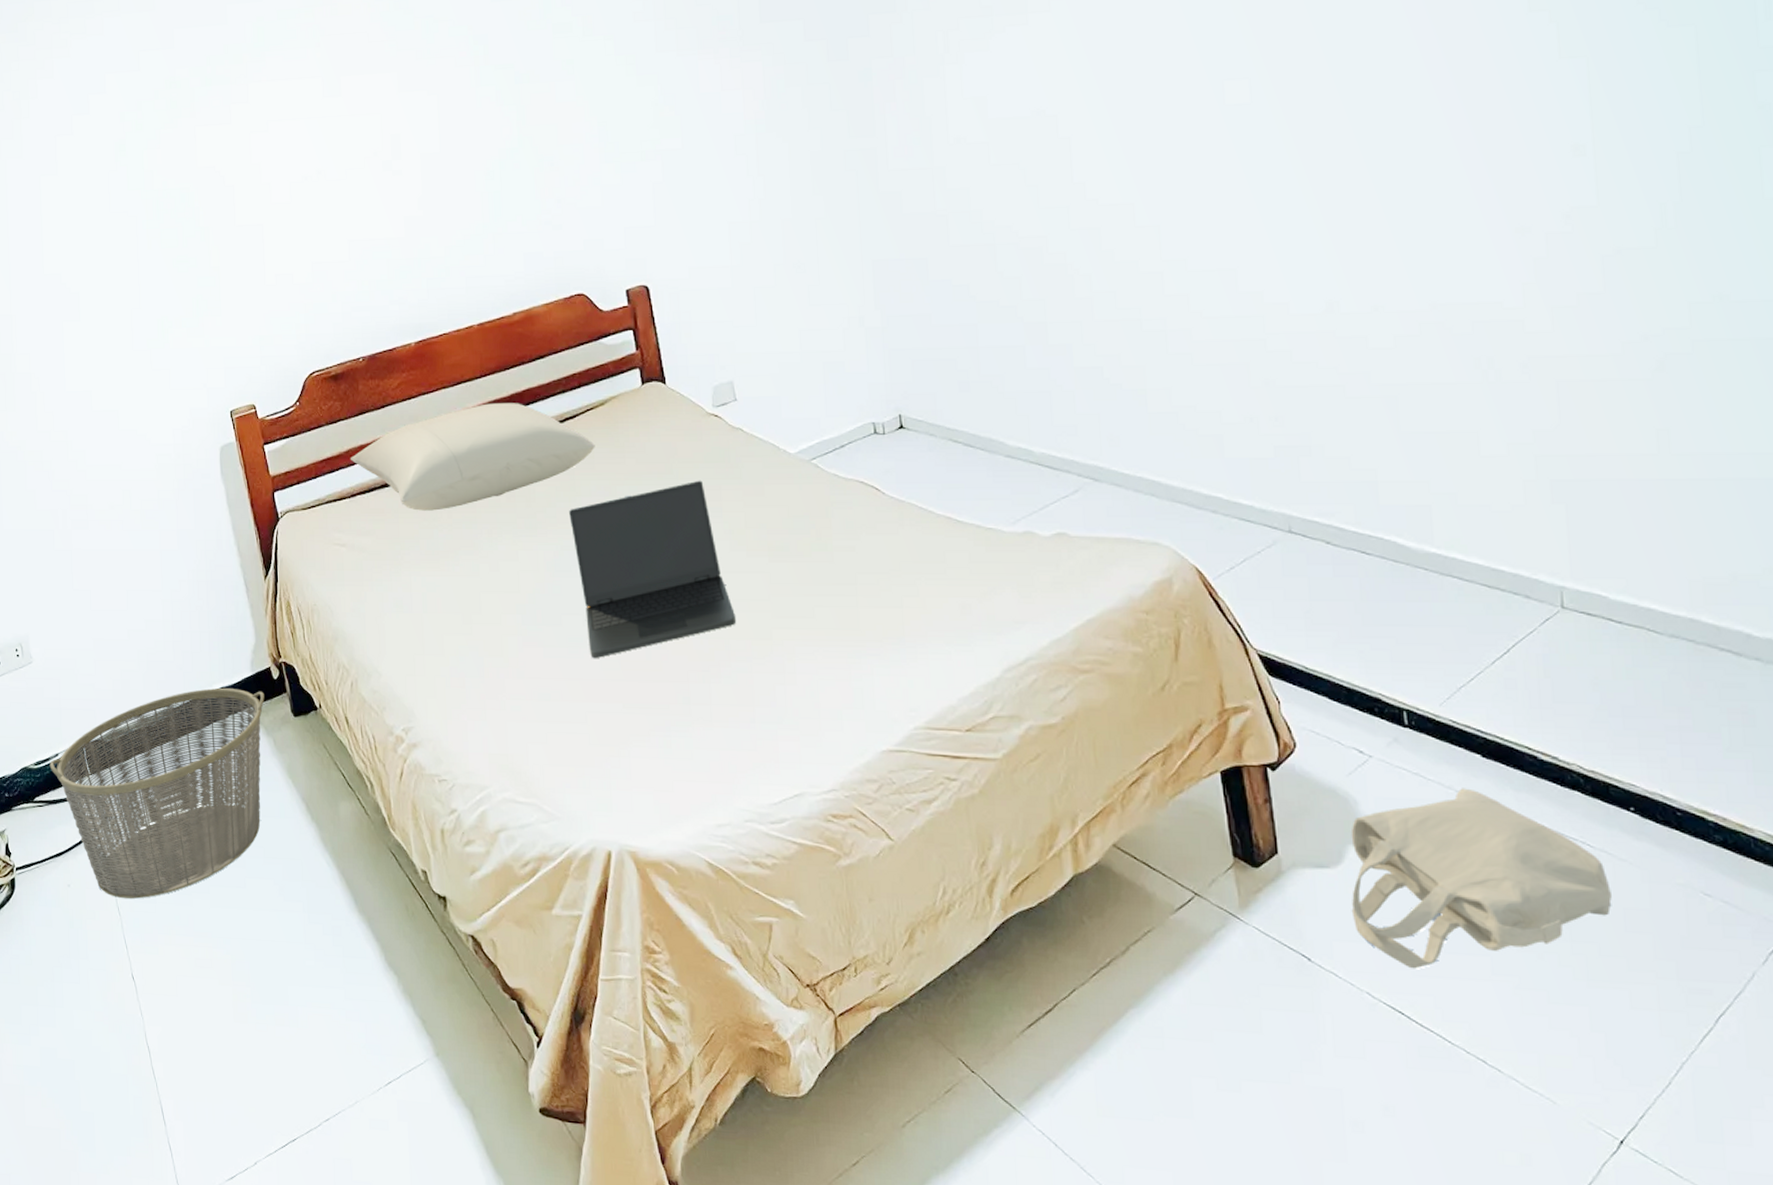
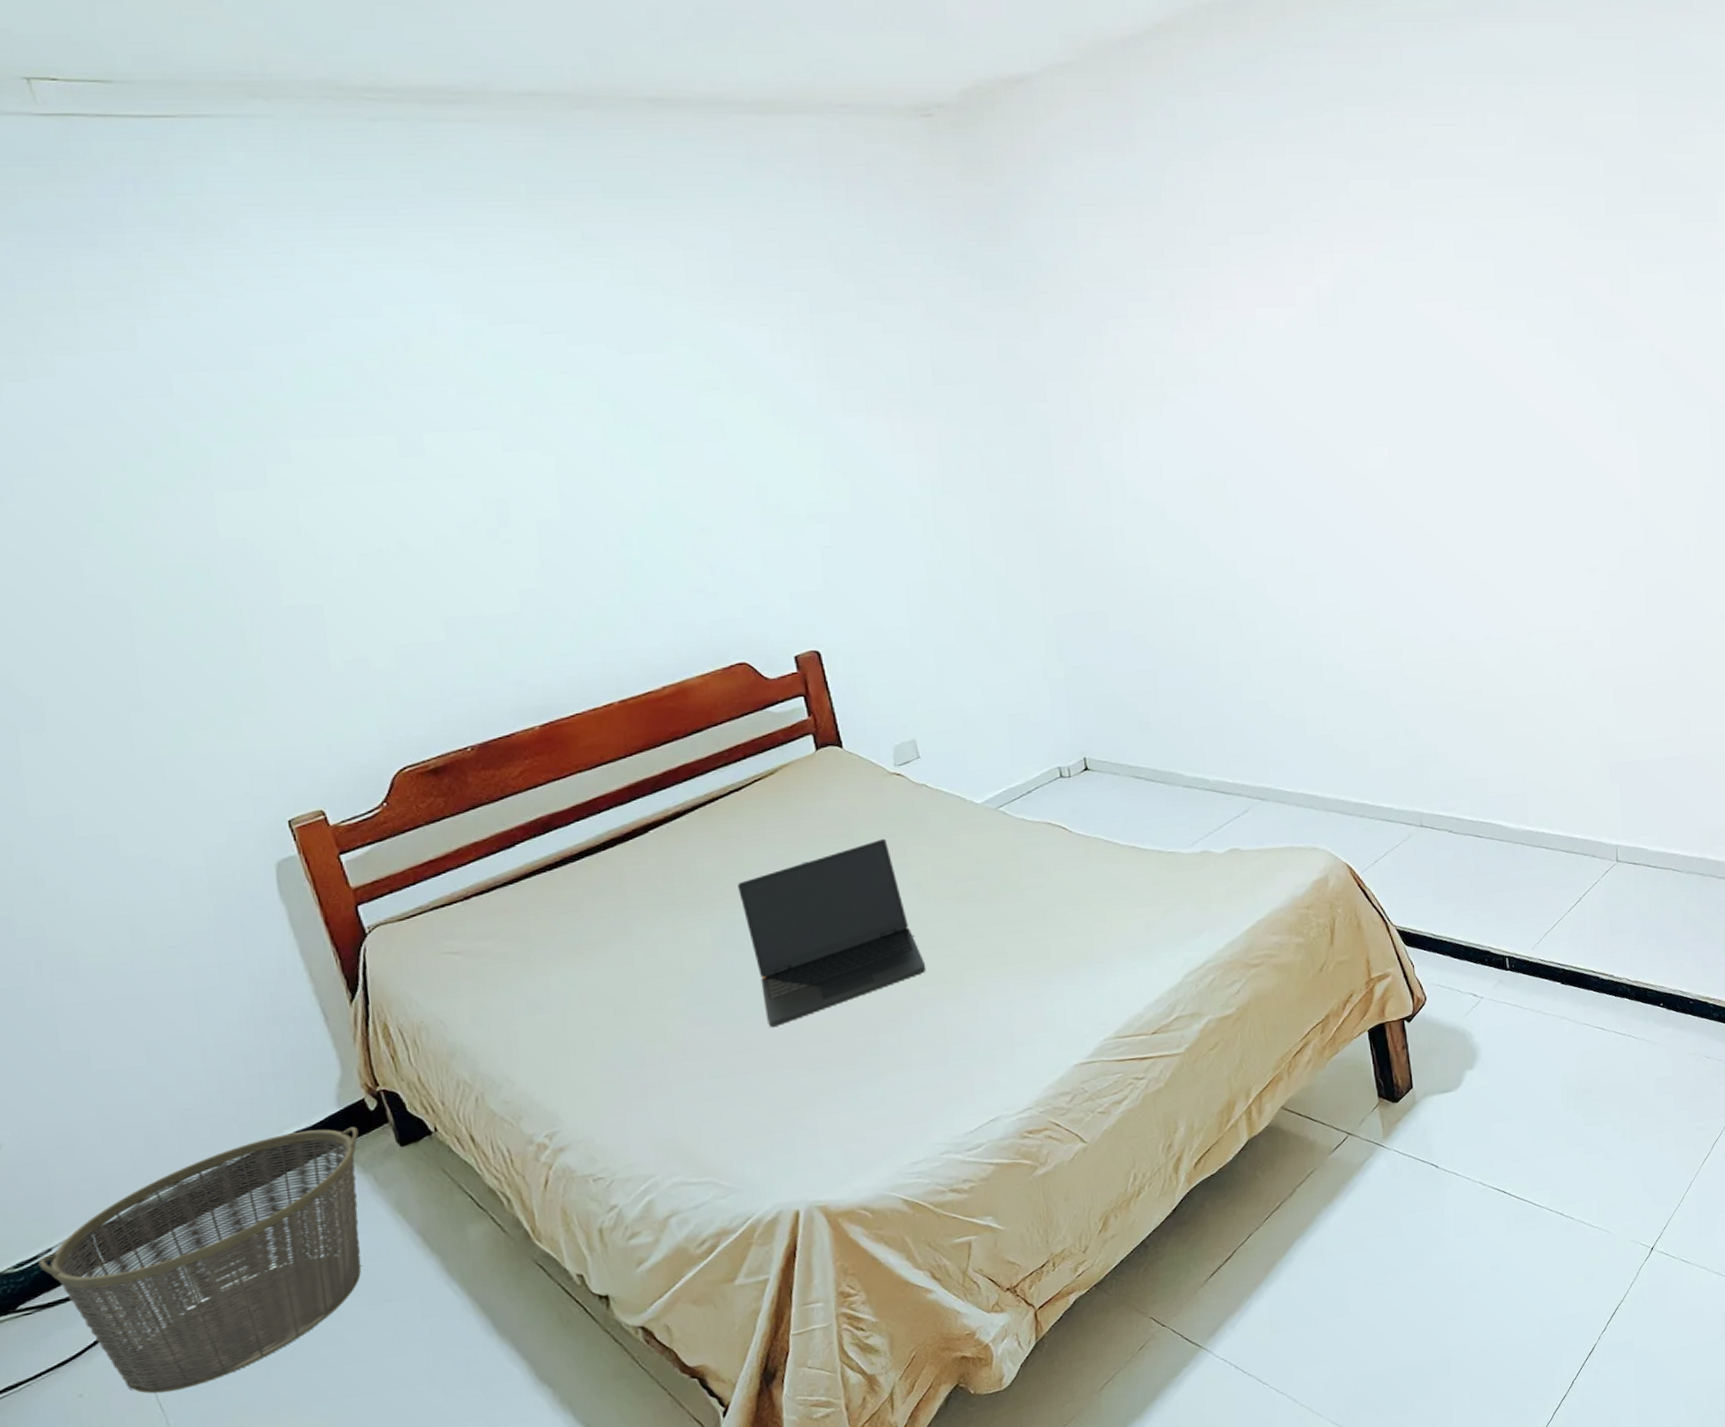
pillow: present [350,403,595,511] -> none [460,780,765,905]
tote bag: present [1351,788,1612,969] -> none [1467,1010,1648,1157]

